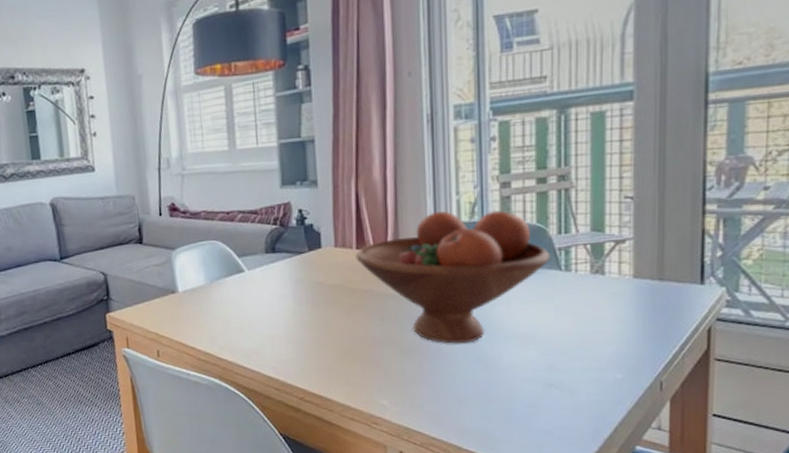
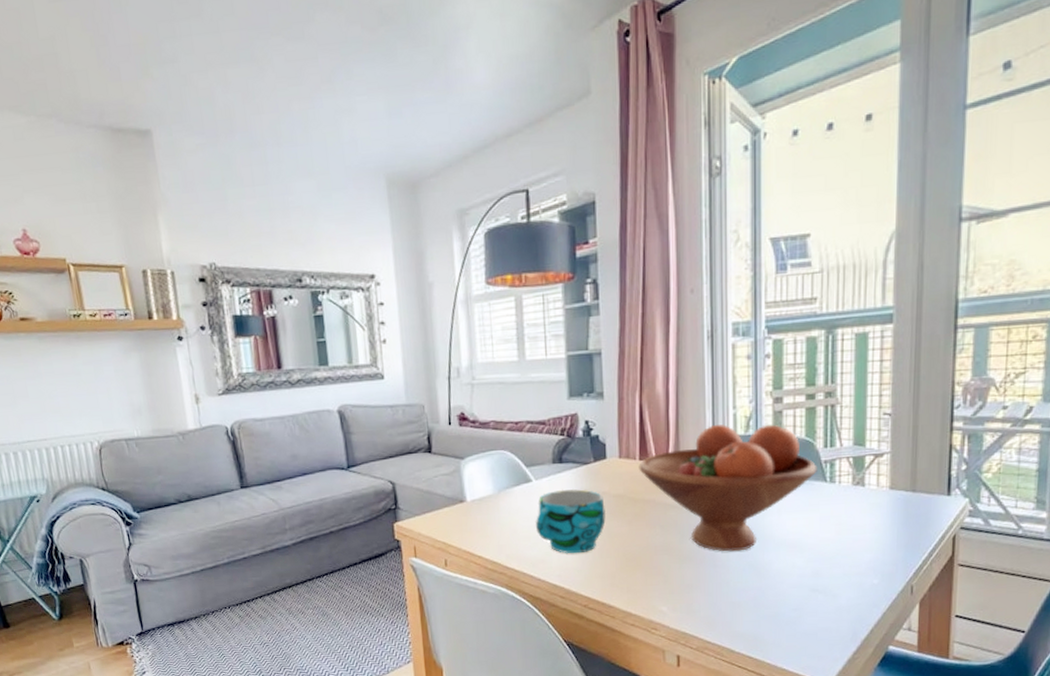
cup: none [249,279,322,346] -> present [536,489,606,554]

